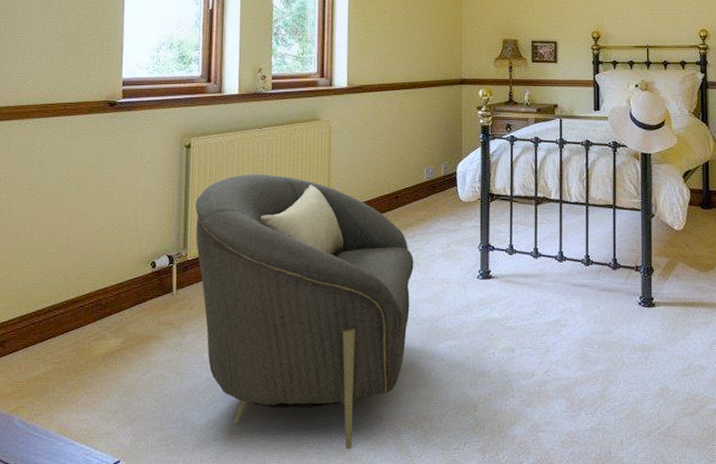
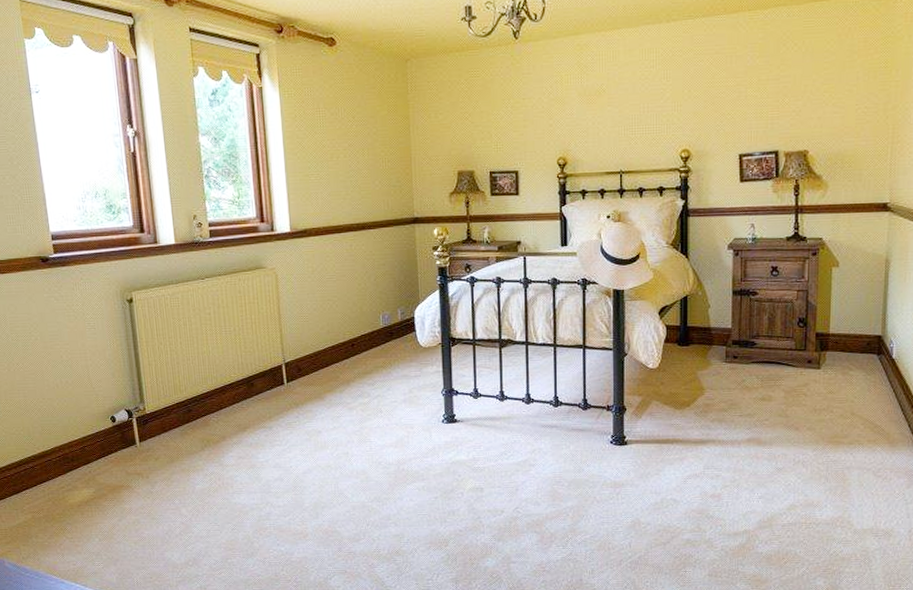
armchair: present [195,174,414,450] -> none [146,326,376,582]

